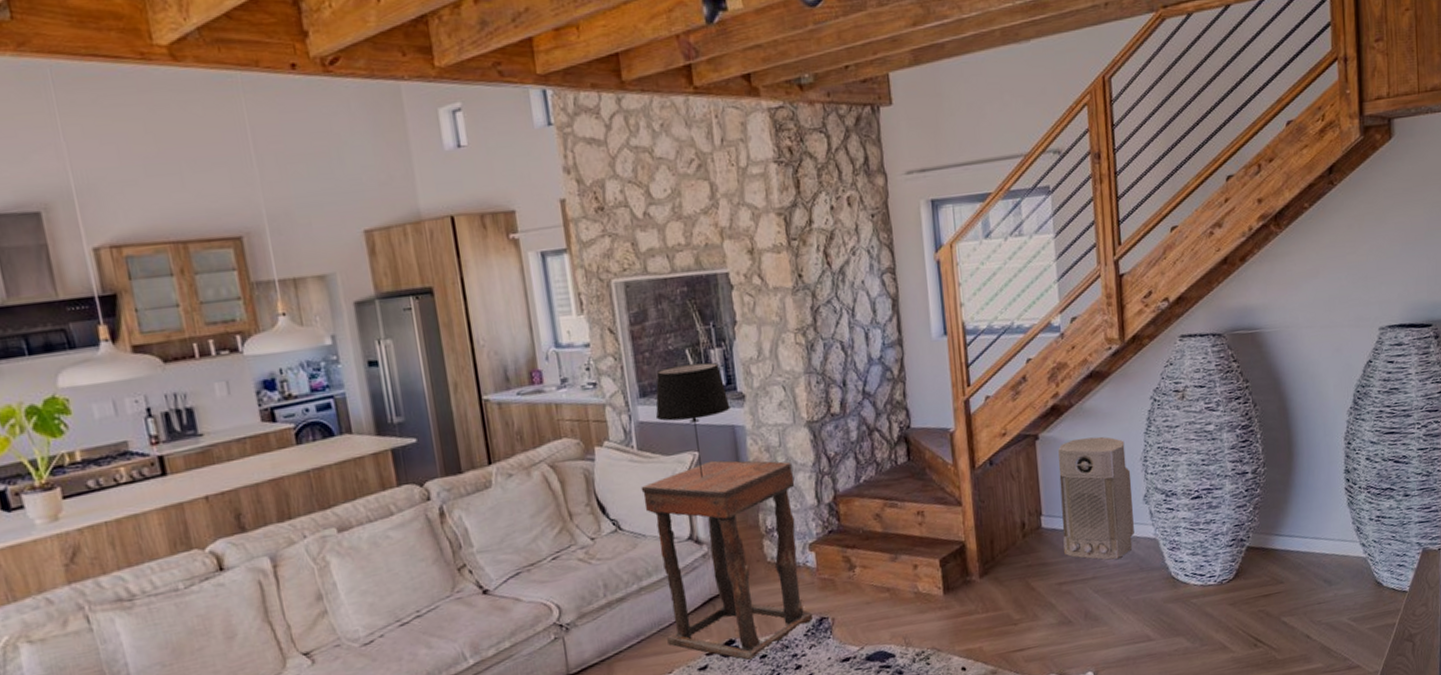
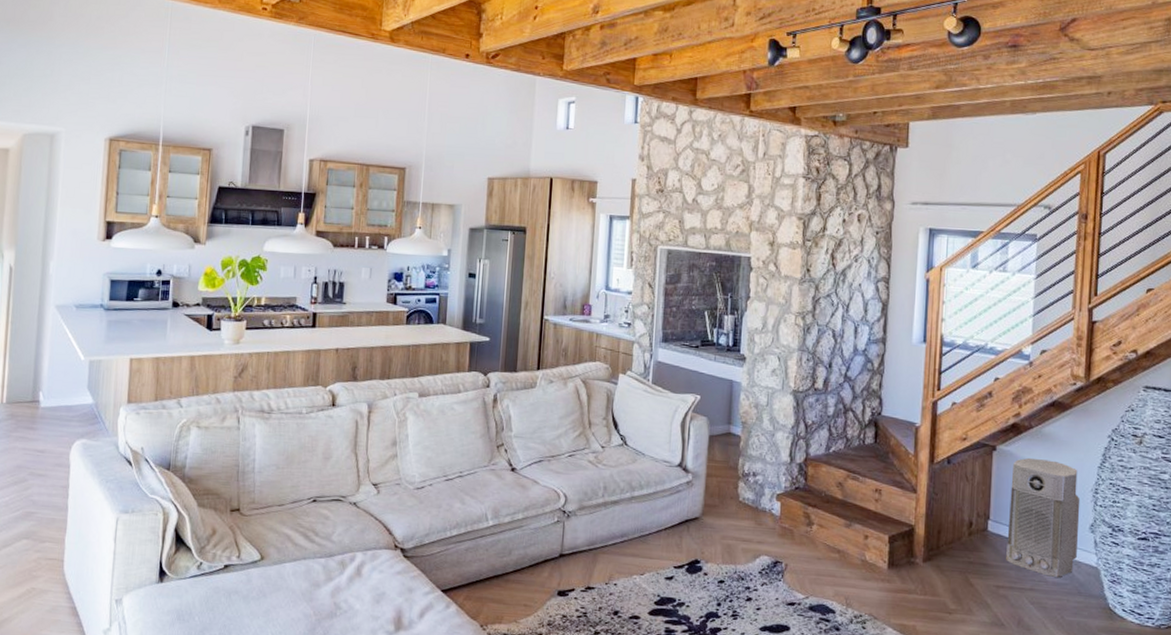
side table: present [640,460,814,660] -> none [645,405,775,581]
table lamp: present [655,362,730,478] -> none [671,322,732,417]

